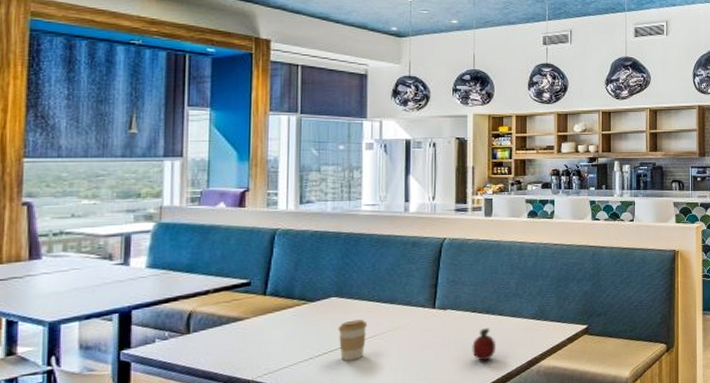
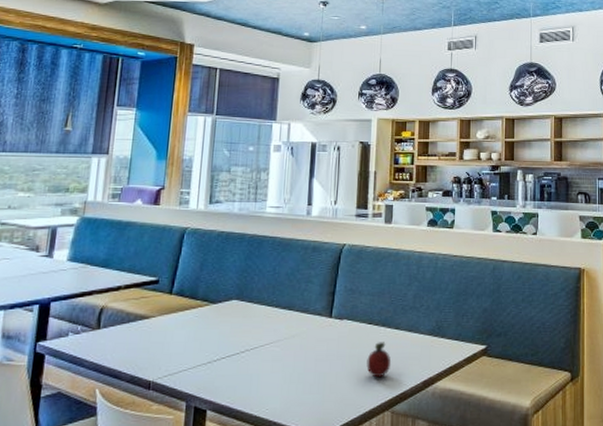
coffee cup: present [338,319,368,361] -> none [236,325,266,368]

